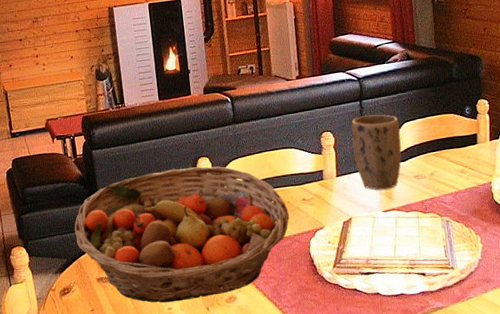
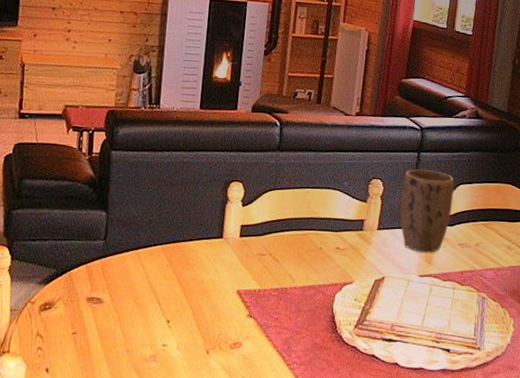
fruit basket: present [74,166,290,303] -> none [71,188,319,339]

